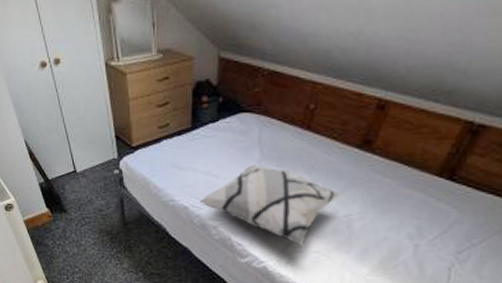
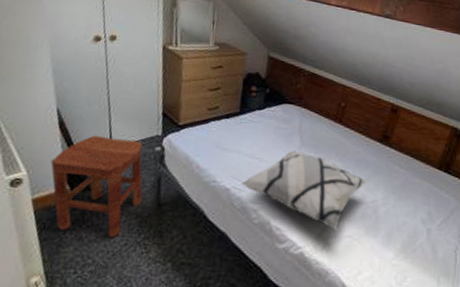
stool: none [31,162,109,252] -> present [50,135,143,238]

